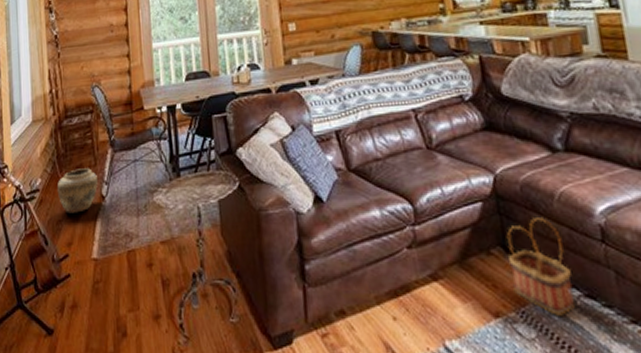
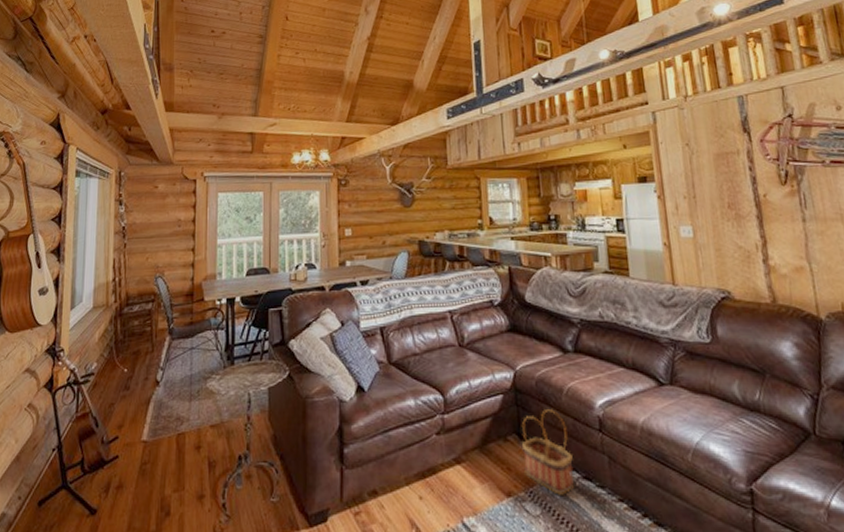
vase: present [56,168,99,213] -> none [112,354,154,397]

